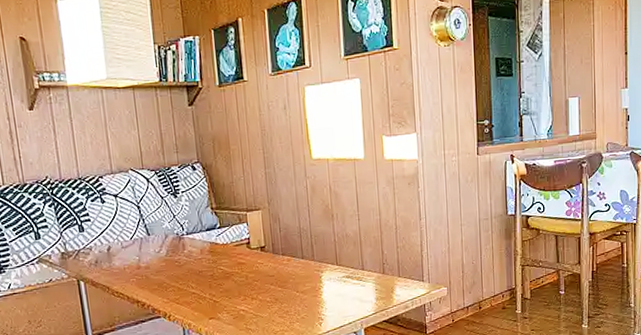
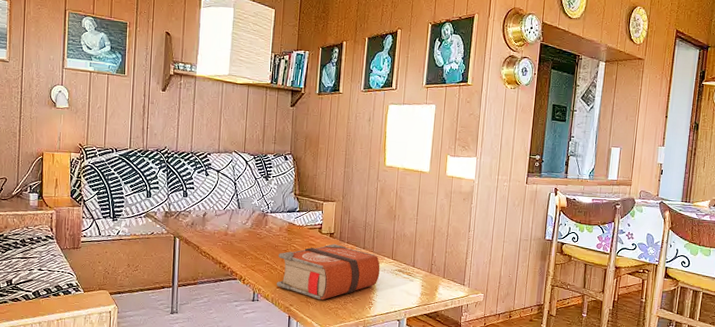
bible: none [205,258,326,325] -> present [277,244,380,300]

